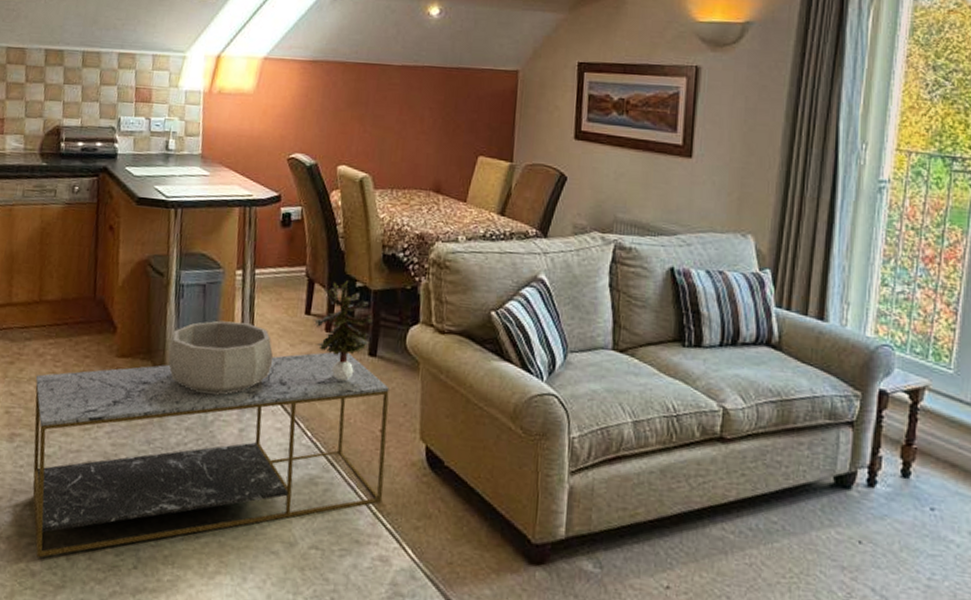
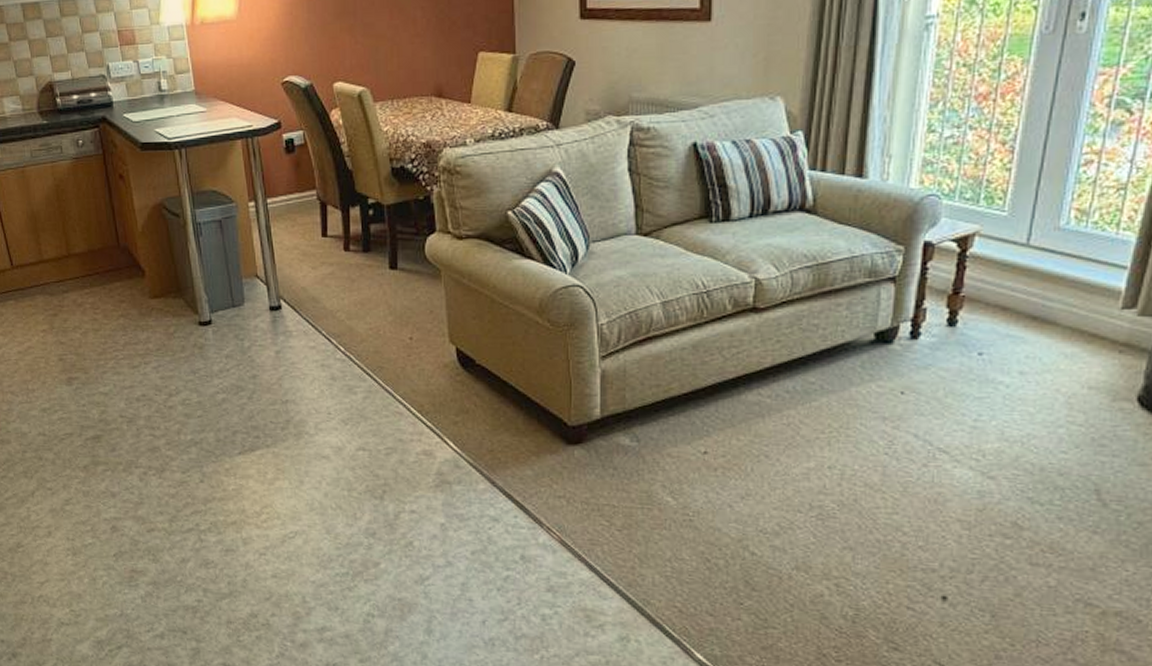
coffee table: present [32,351,390,558] -> none [79,269,420,481]
decorative bowl: present [168,320,273,395] -> none [197,252,297,323]
potted plant: present [313,280,373,382] -> none [330,199,389,297]

